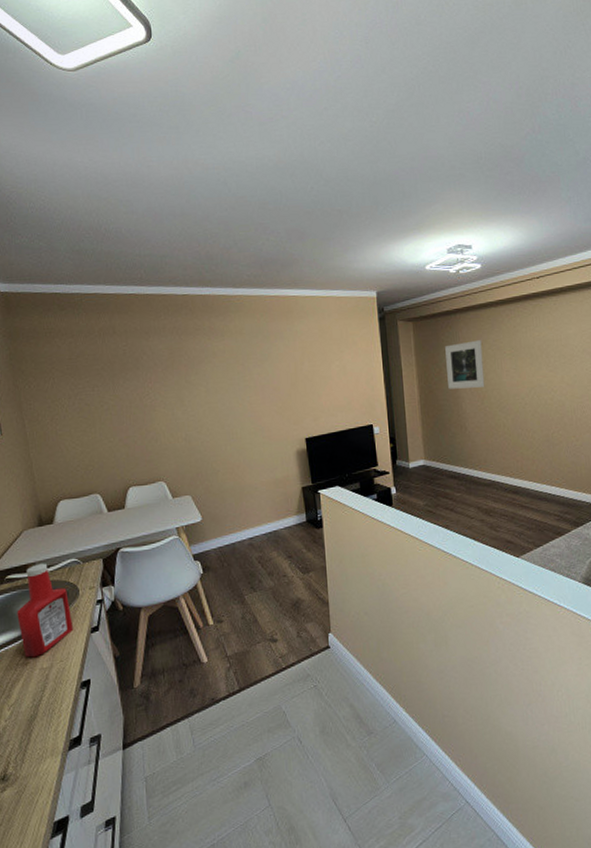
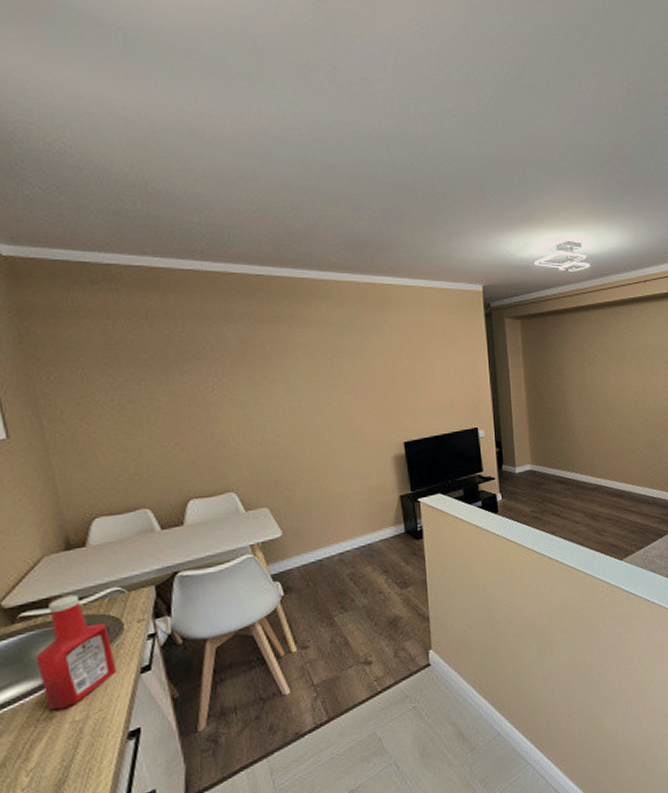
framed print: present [445,340,485,389] -> none [553,342,592,392]

